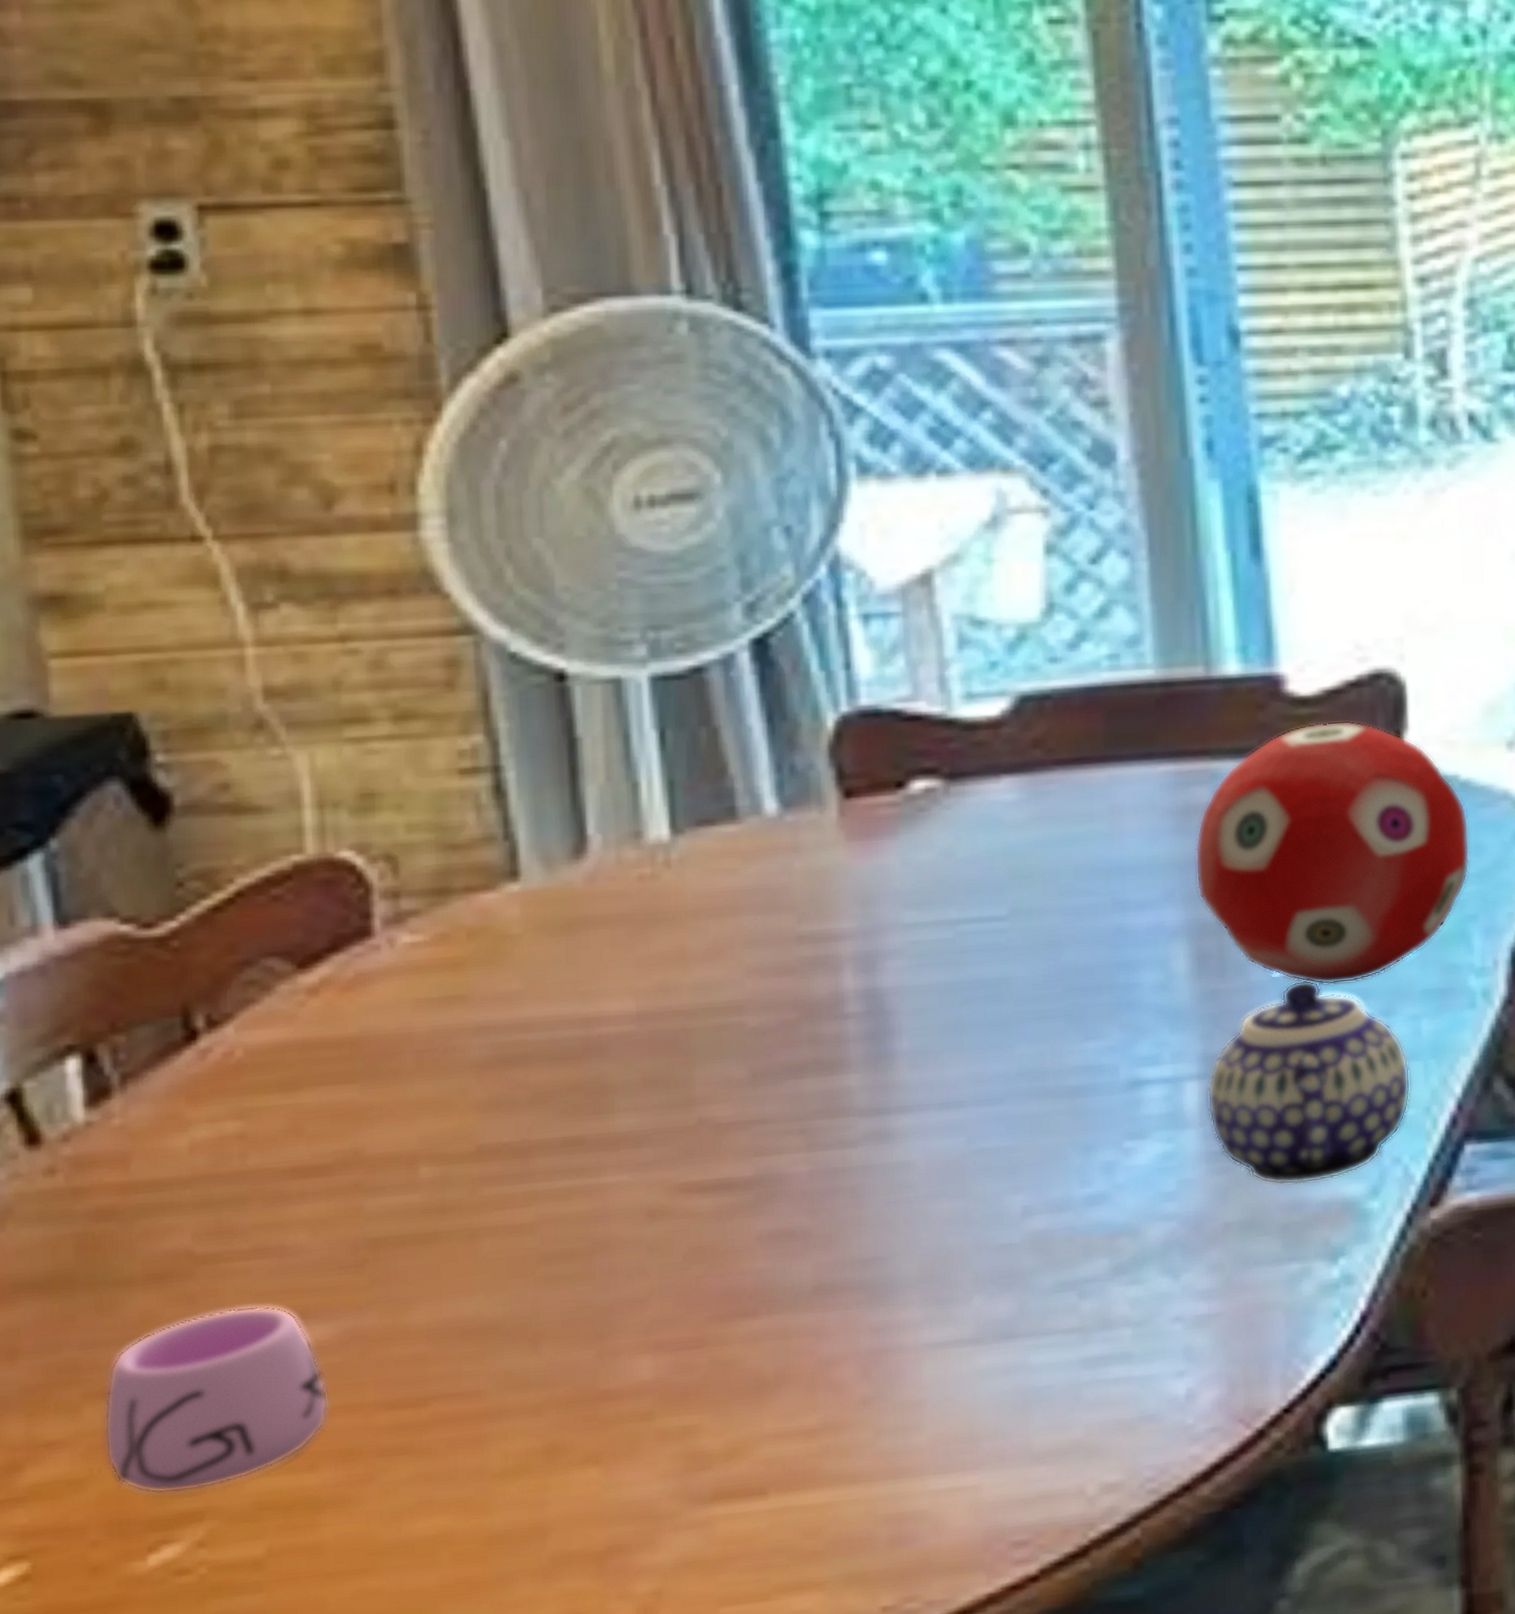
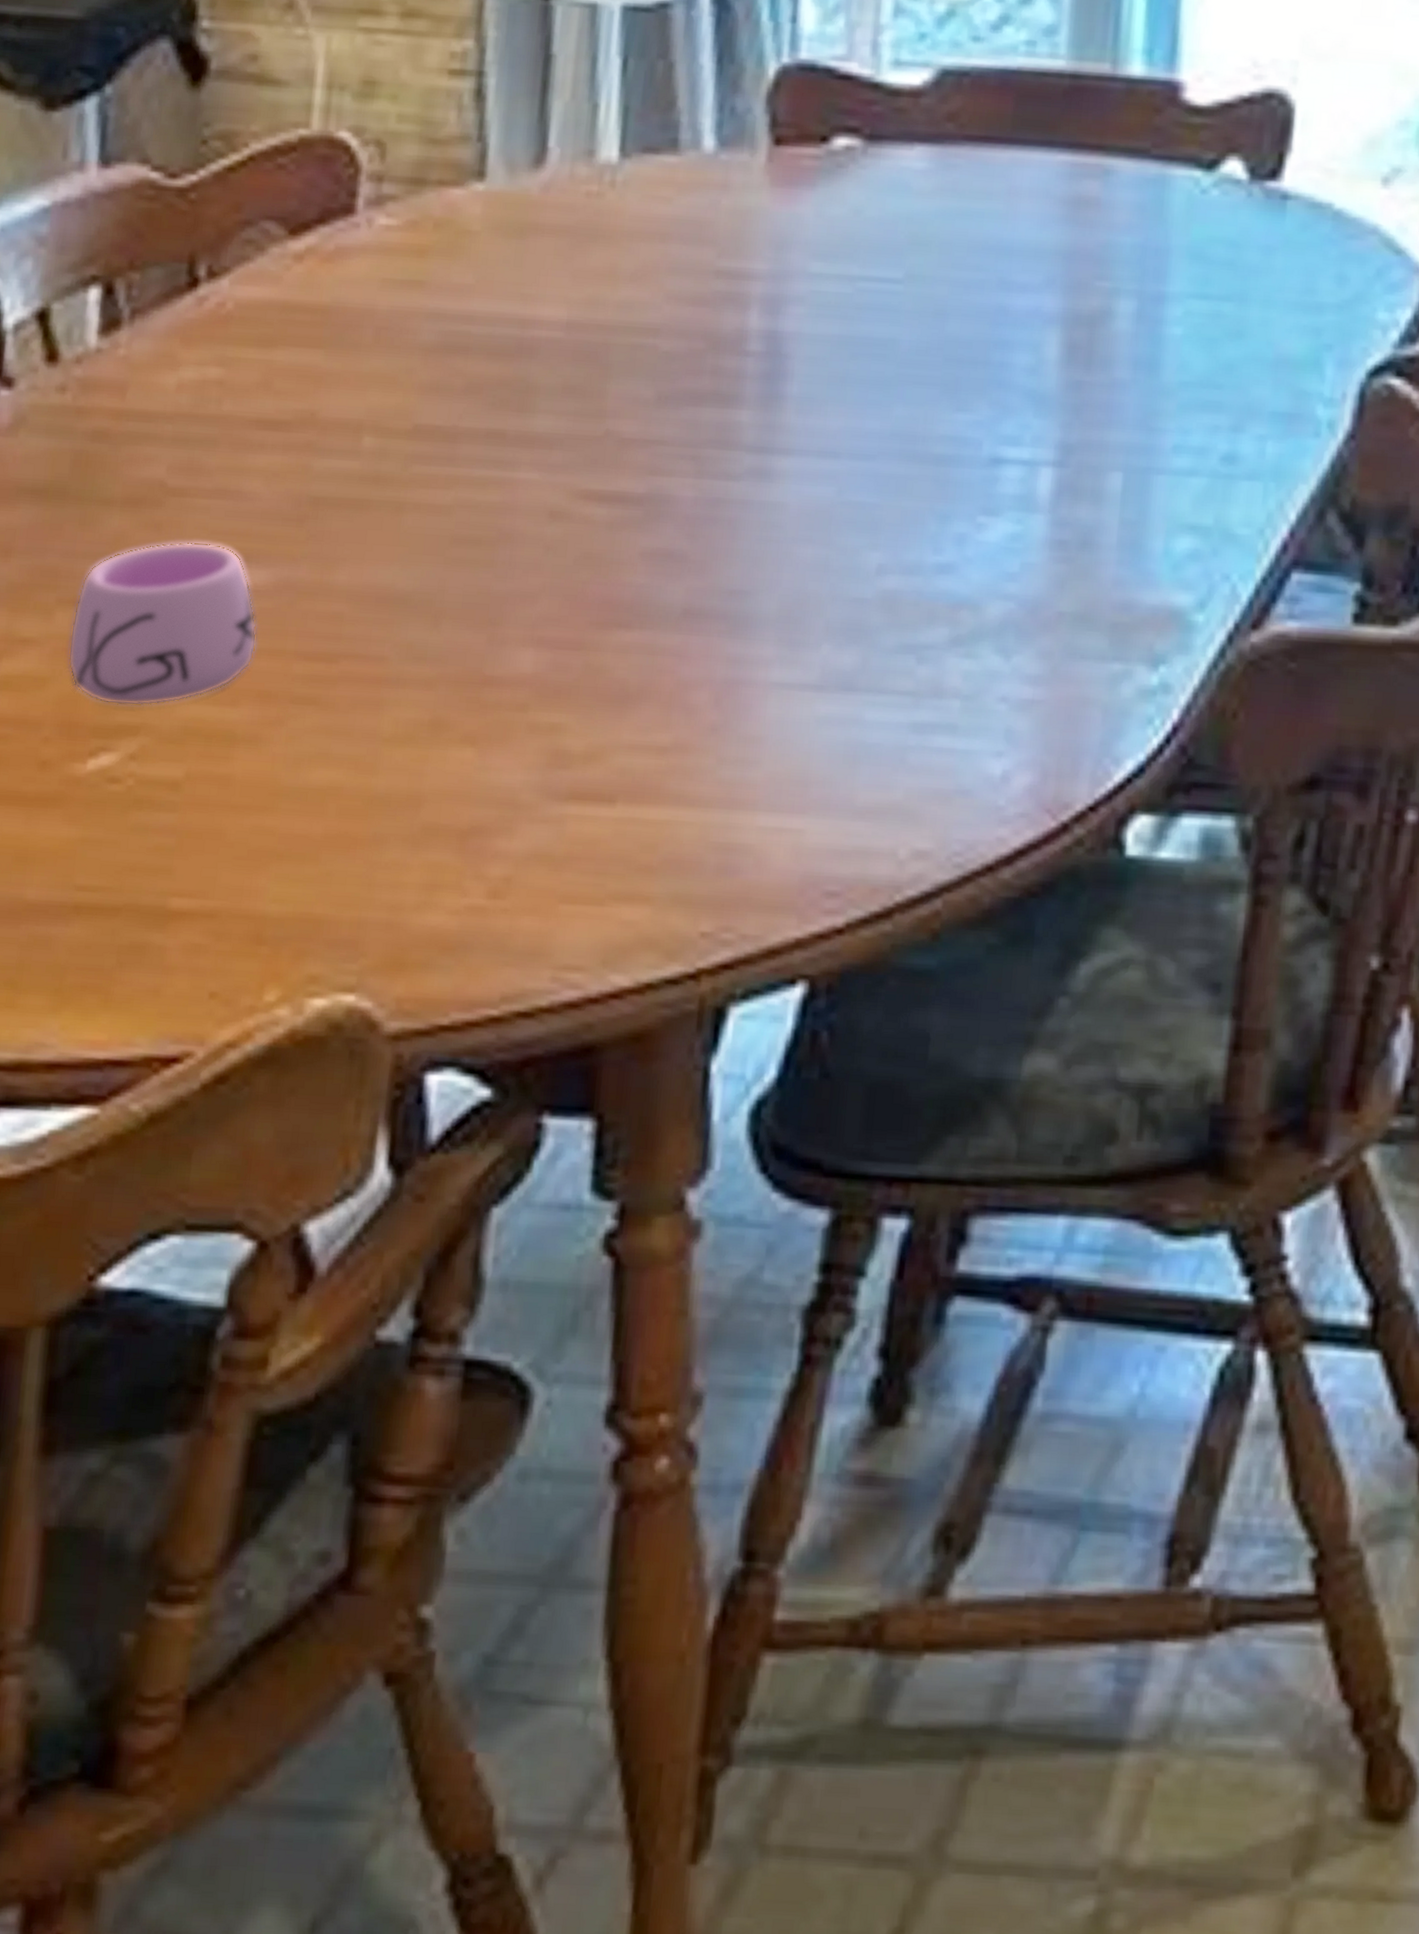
decorative ball: present [1195,720,1470,985] -> none [1076,133,1337,394]
teapot: present [1207,980,1411,1186] -> none [1058,382,1251,587]

